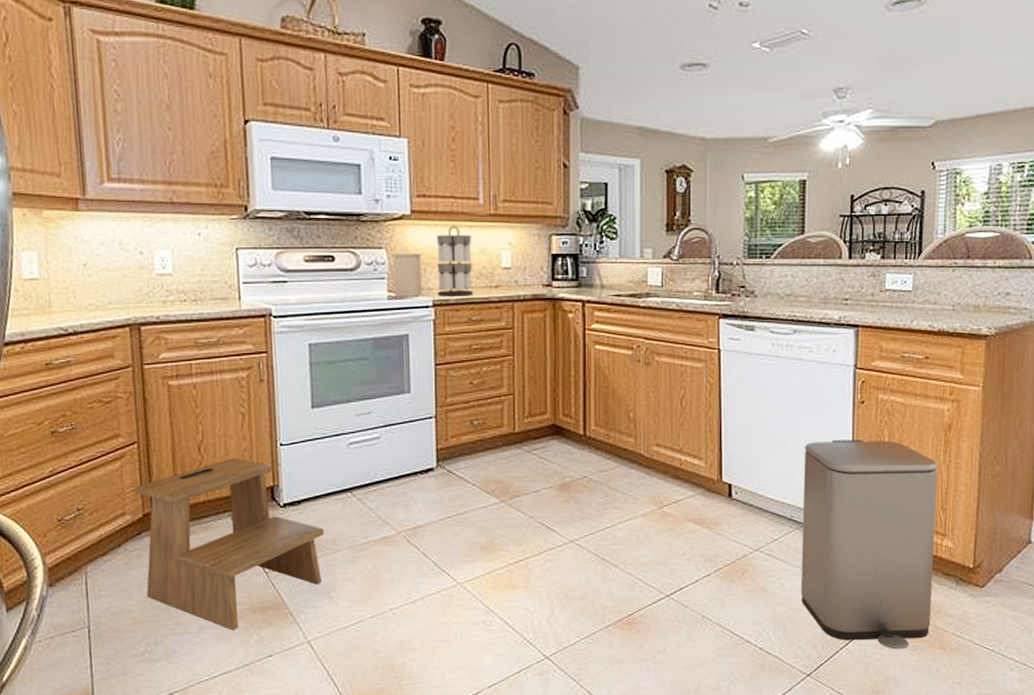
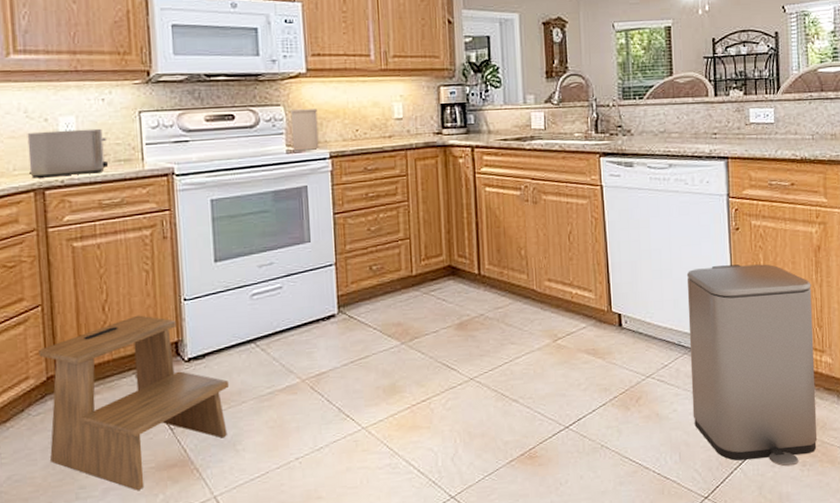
toaster: none [122,264,205,313] -> present [27,128,109,178]
spice rack: present [436,226,474,297] -> none [331,81,369,149]

